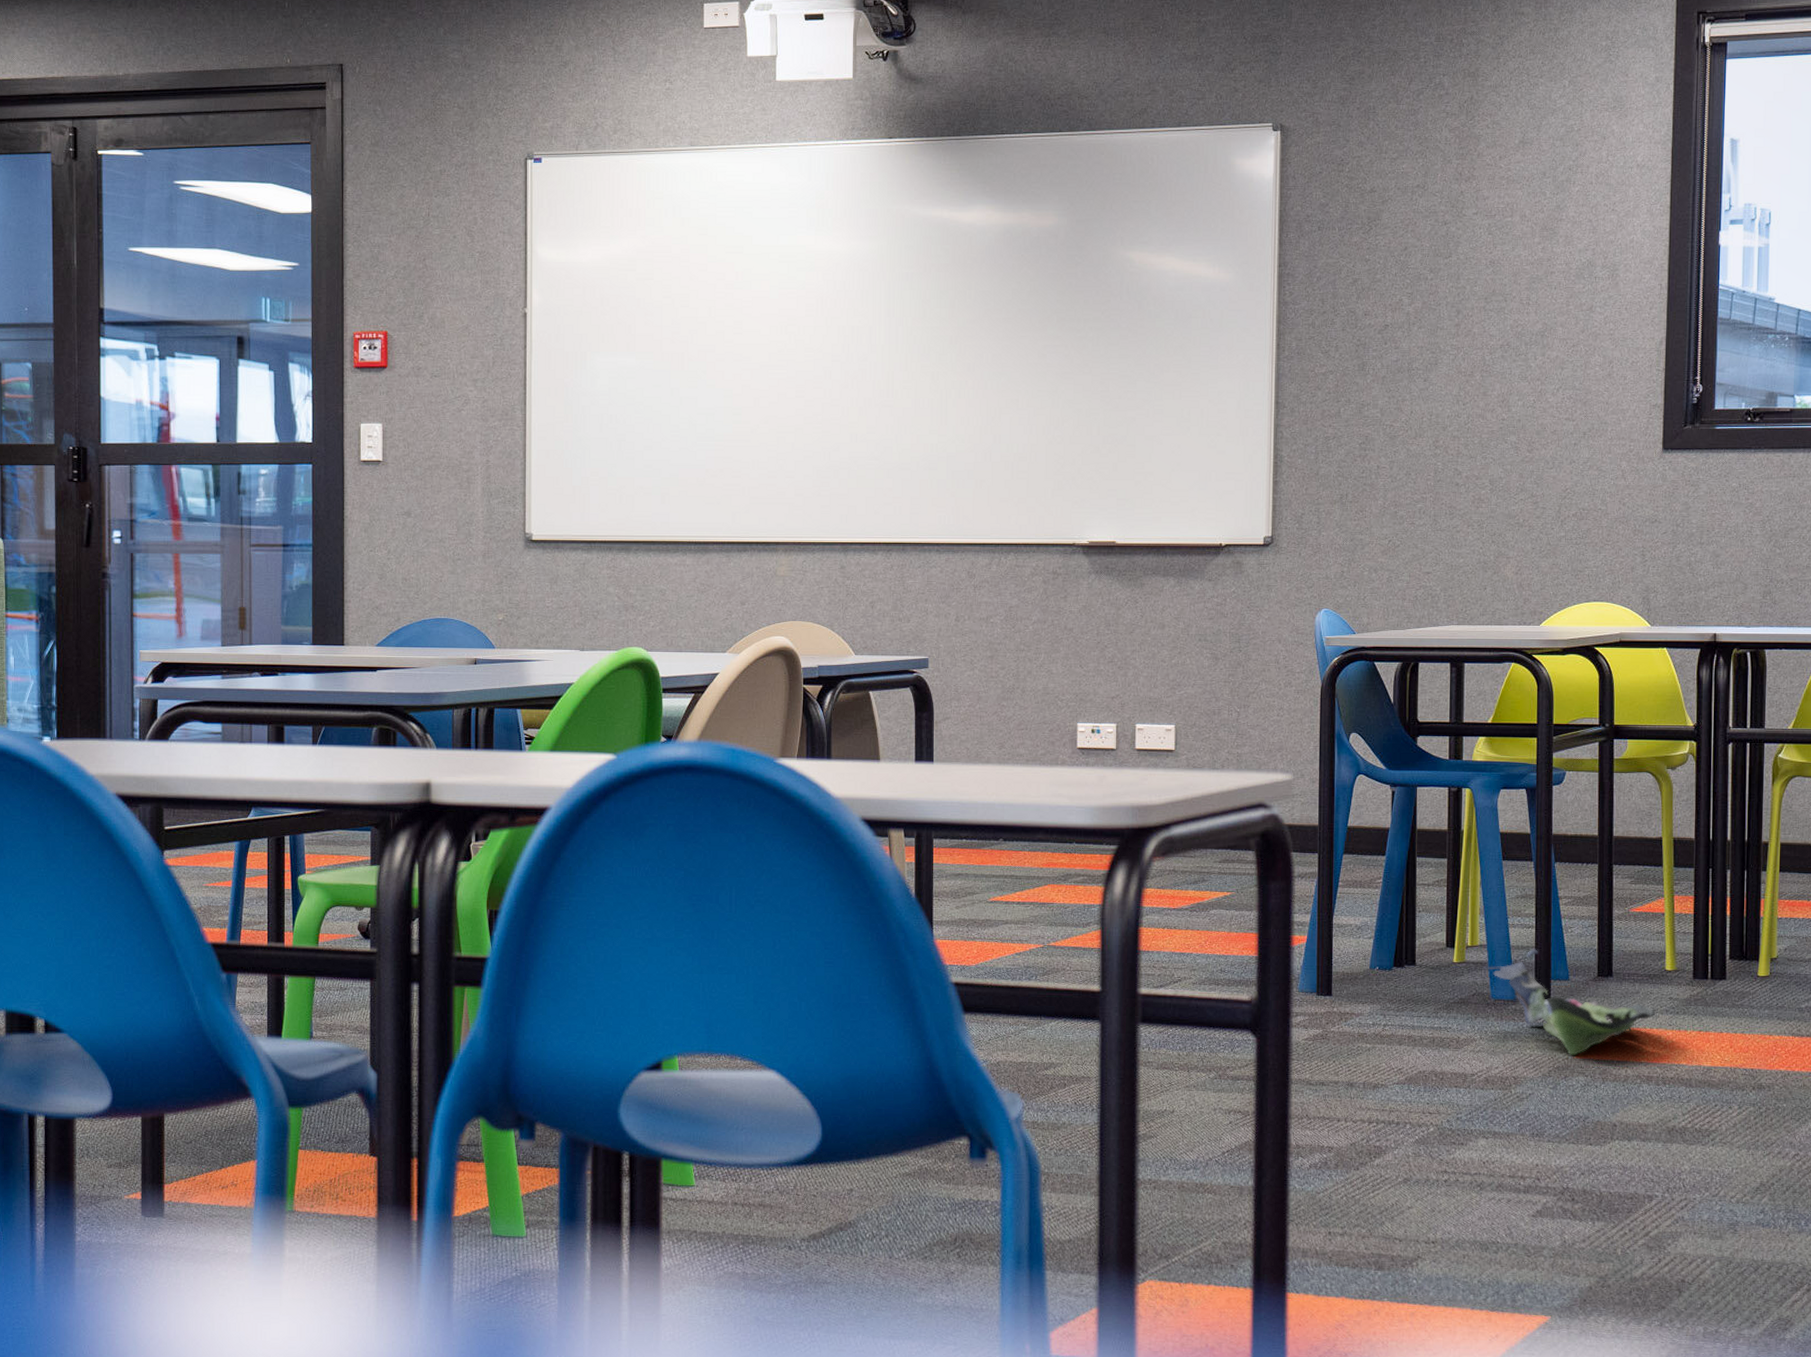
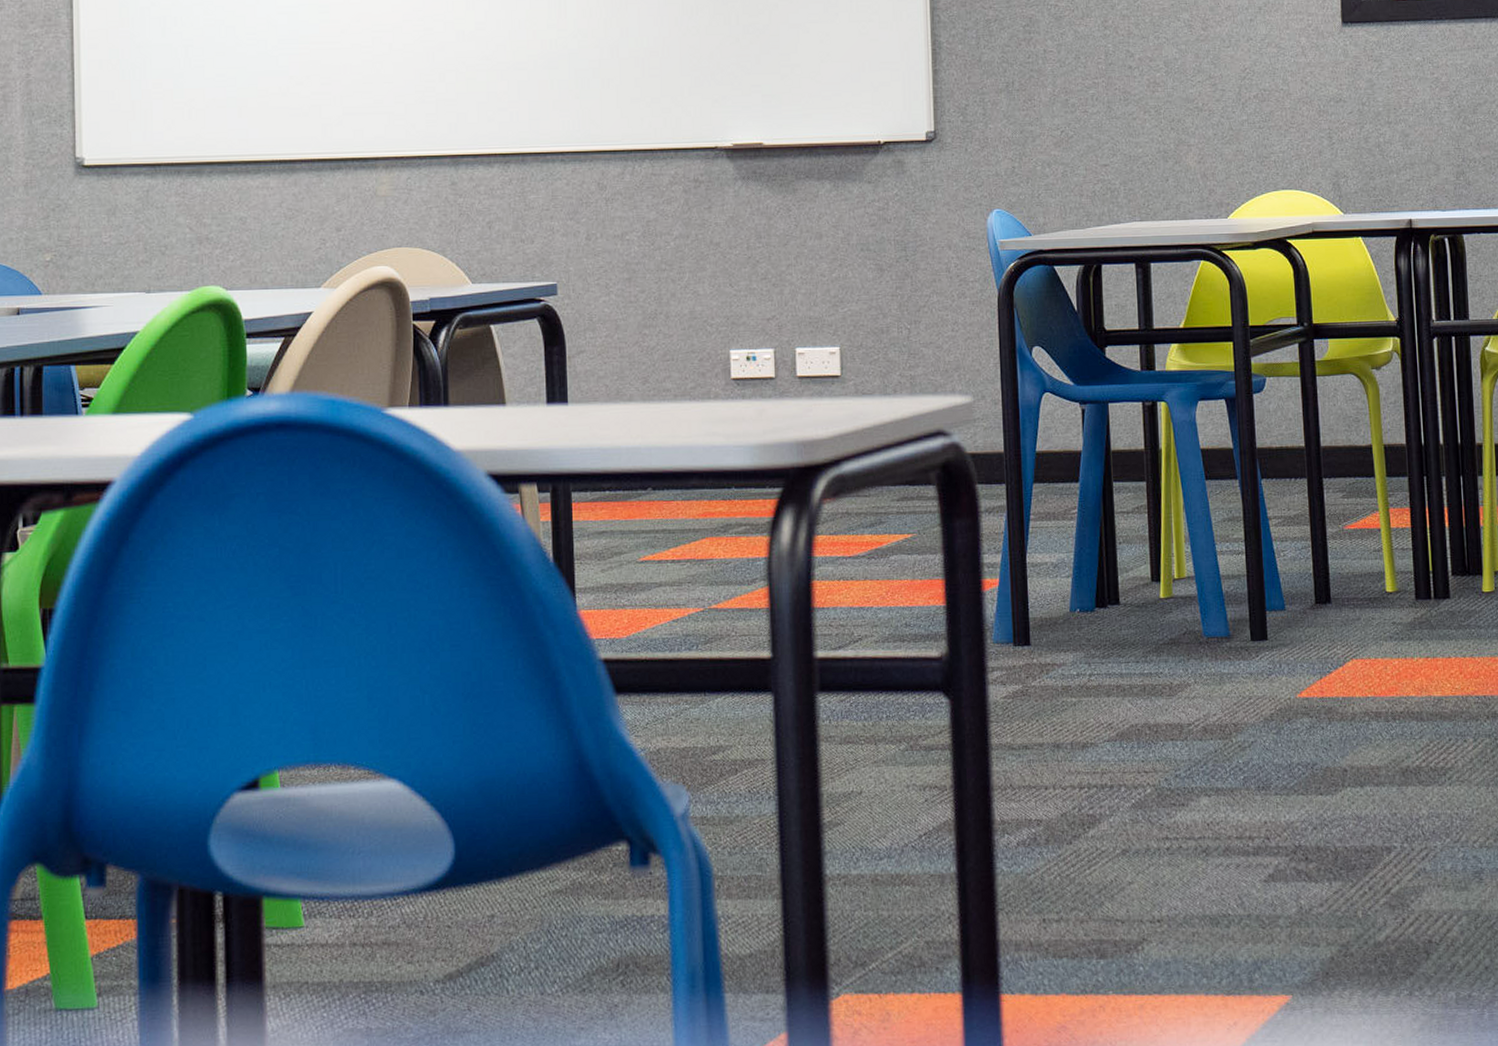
backpack: present [1481,949,1656,1055] -> none [1190,577,1380,695]

